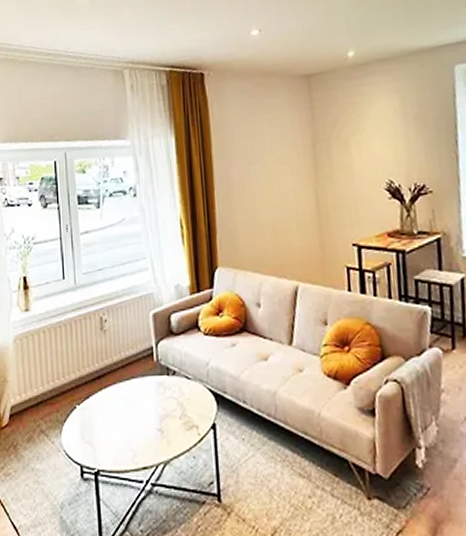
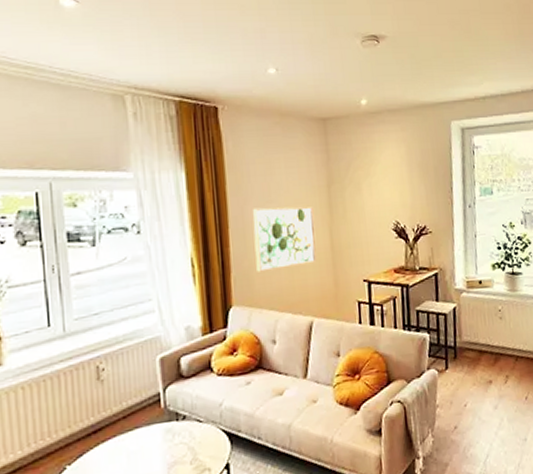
wall art: none [237,167,302,234] -> present [252,207,317,272]

